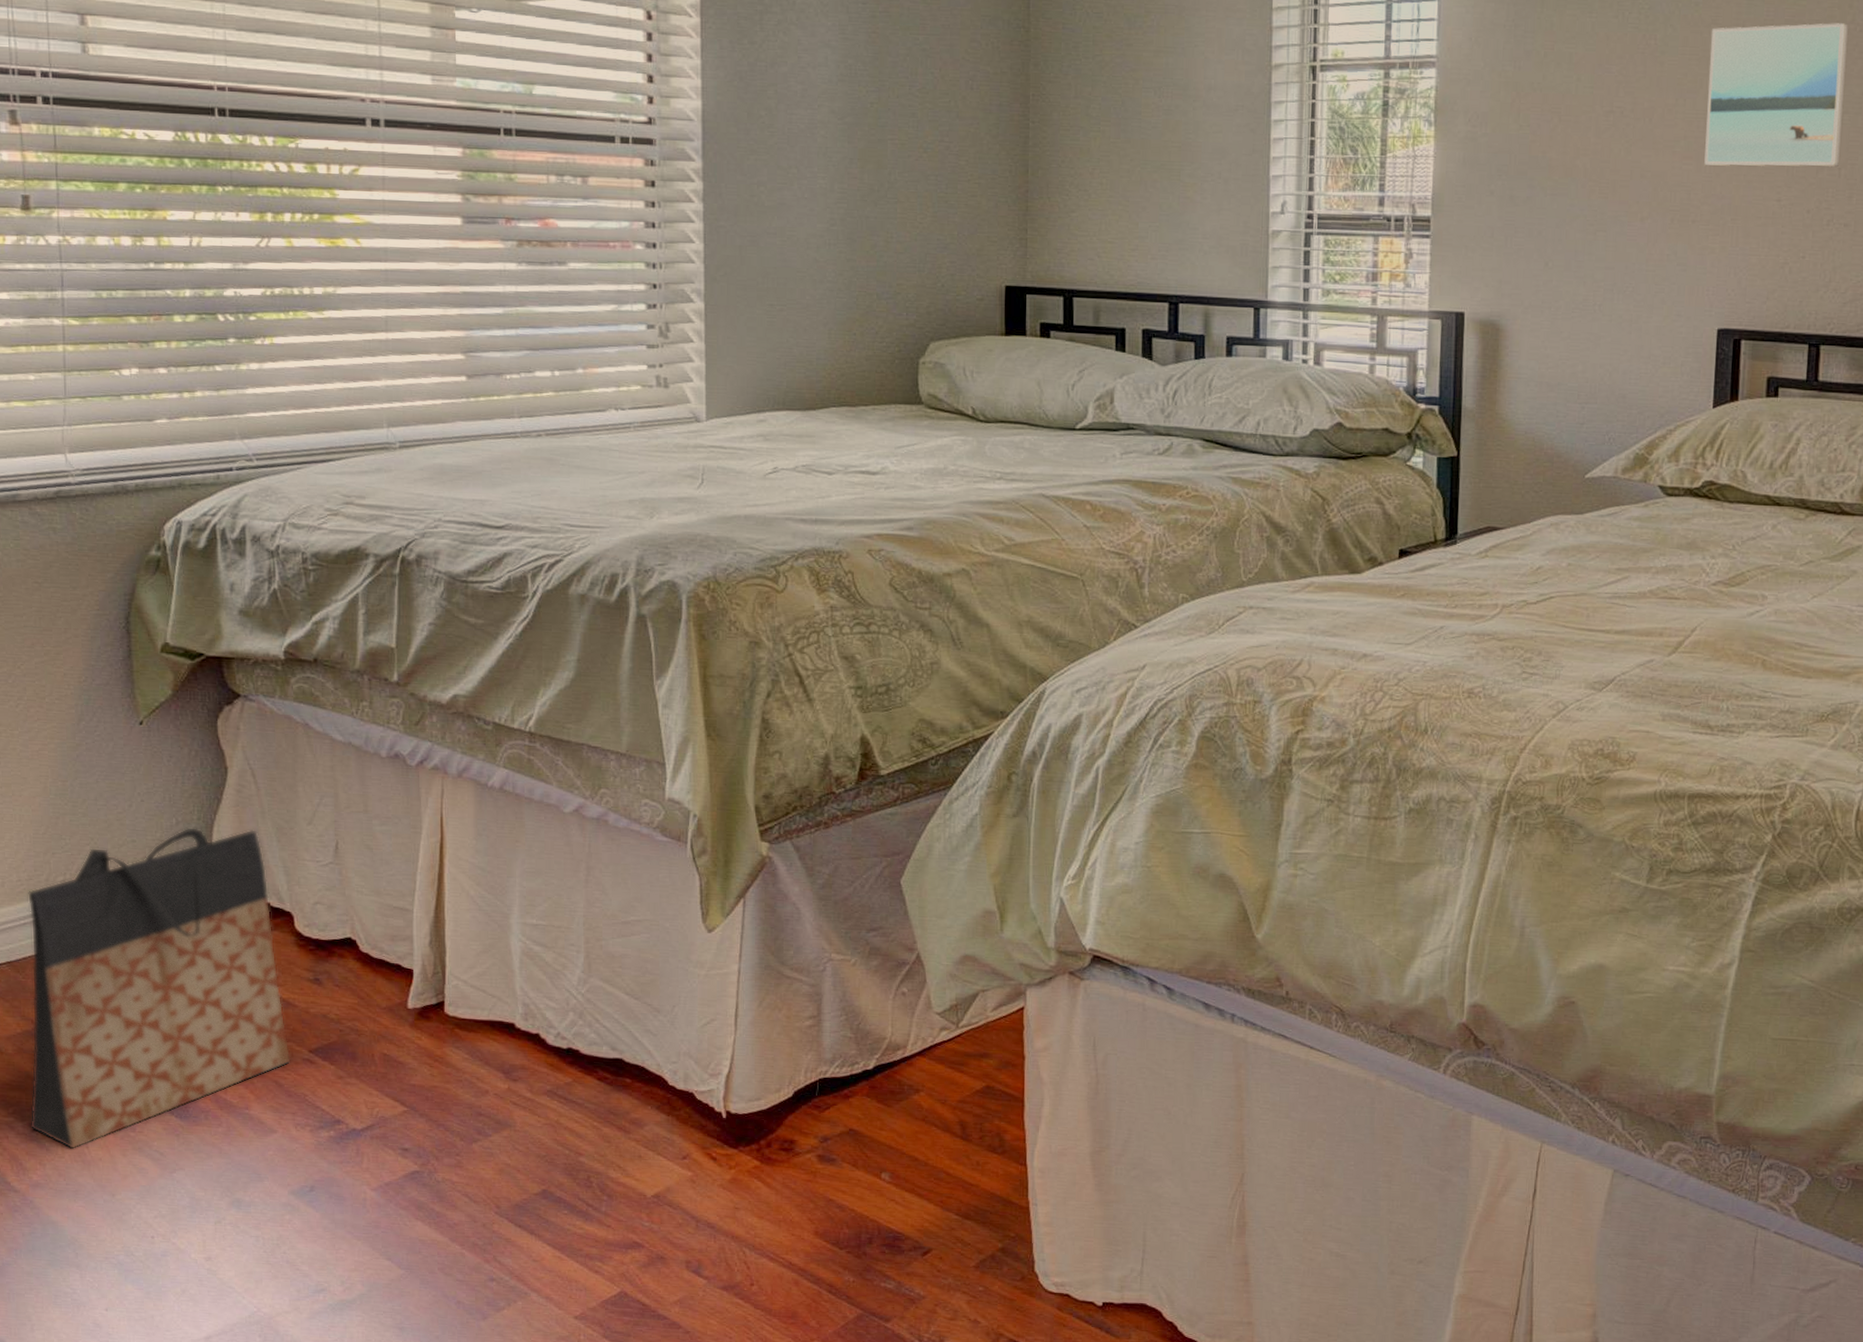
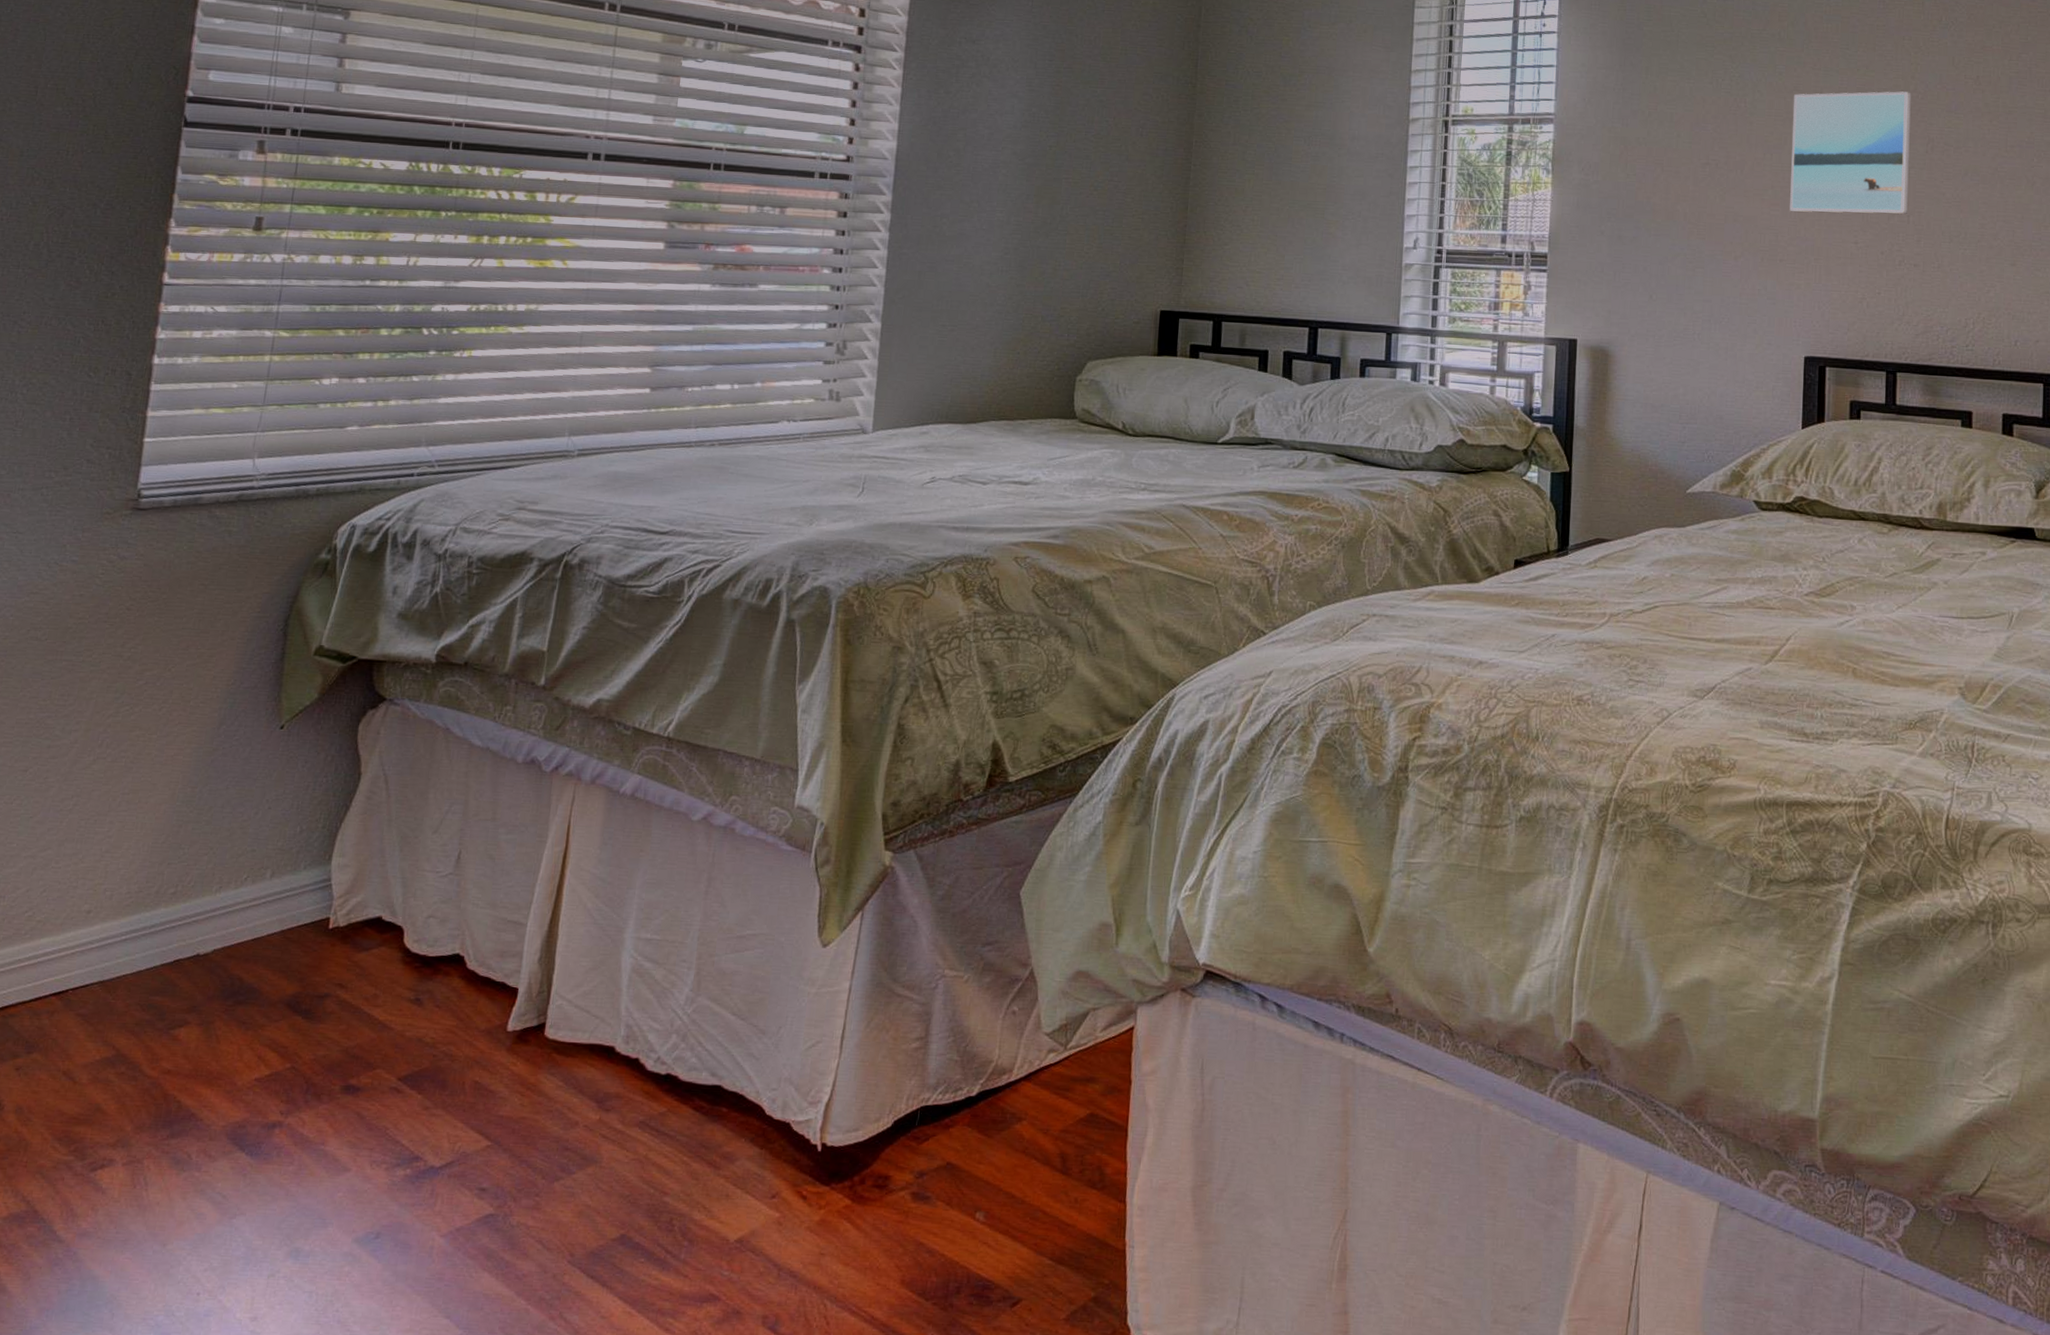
bag: present [27,826,291,1150] -> none [90,835,384,1193]

